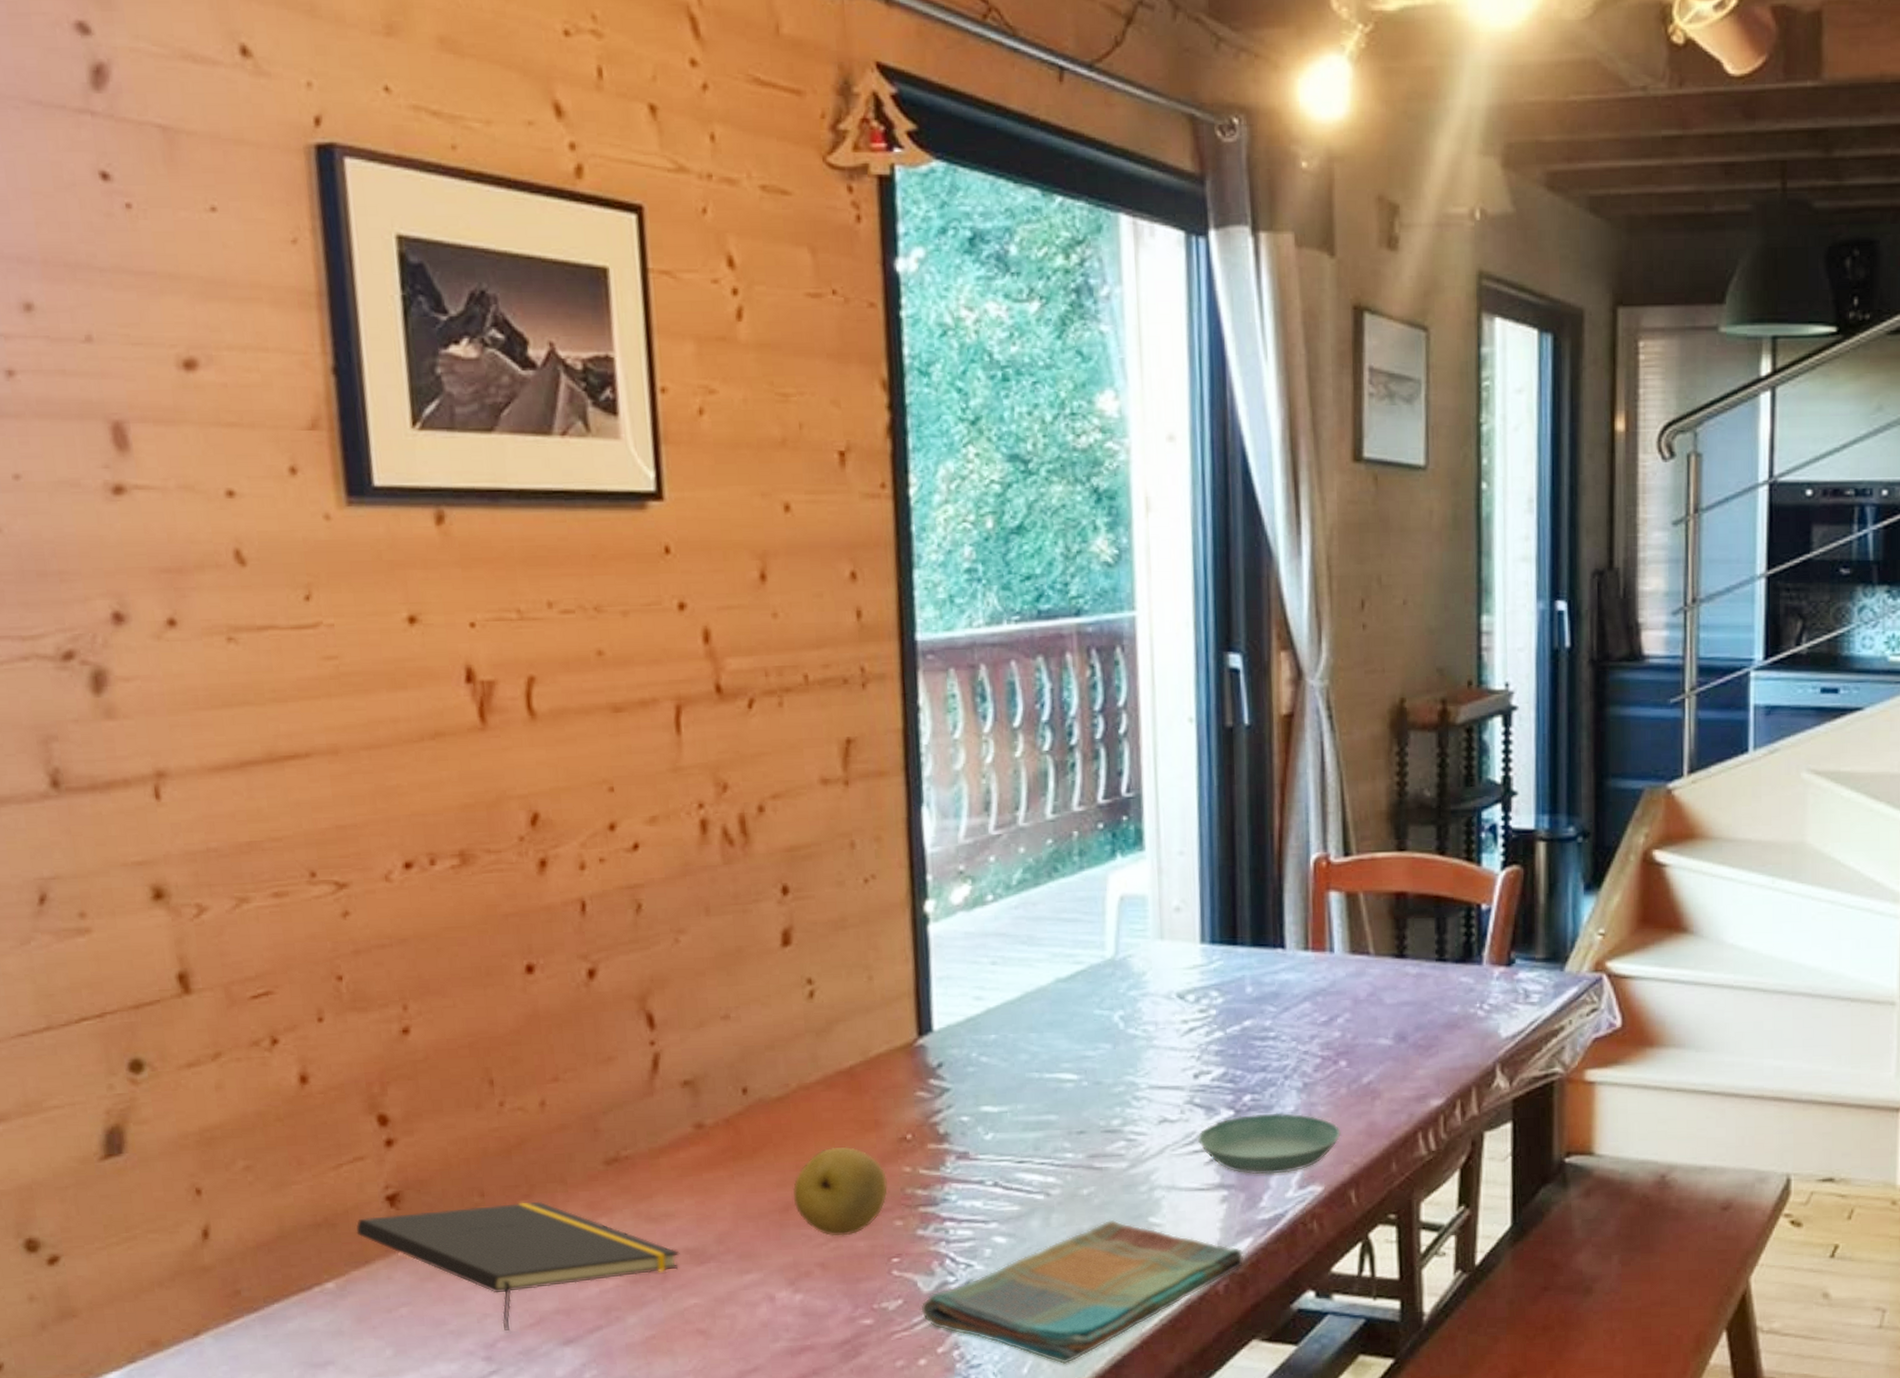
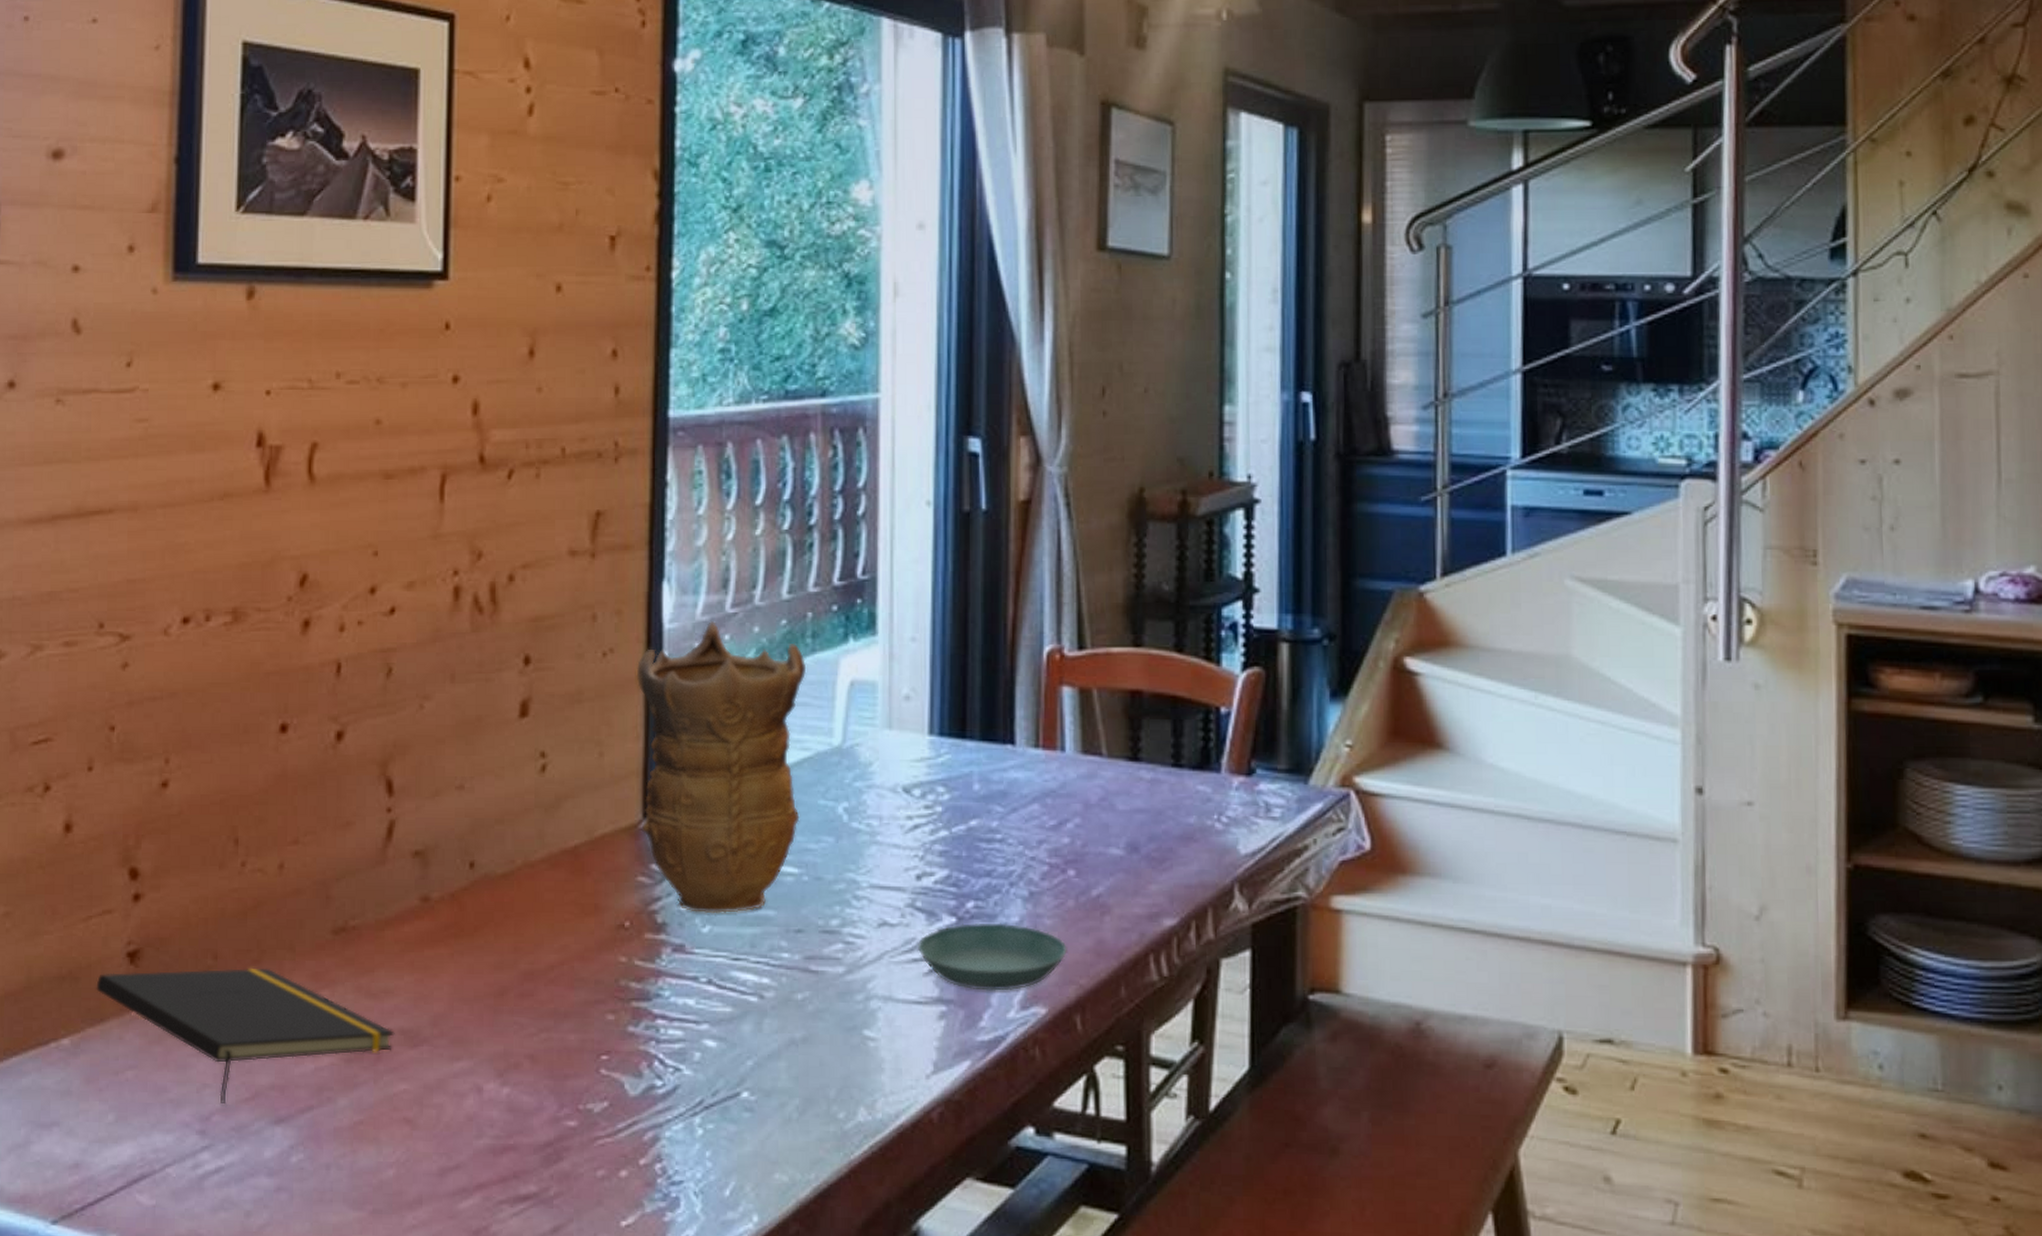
fruit: present [792,1146,888,1237] -> none [509,930,602,1027]
vase: none [900,844,1077,1122] -> present [636,621,807,914]
dish towel: present [920,1219,1244,1365] -> none [626,1029,961,1190]

